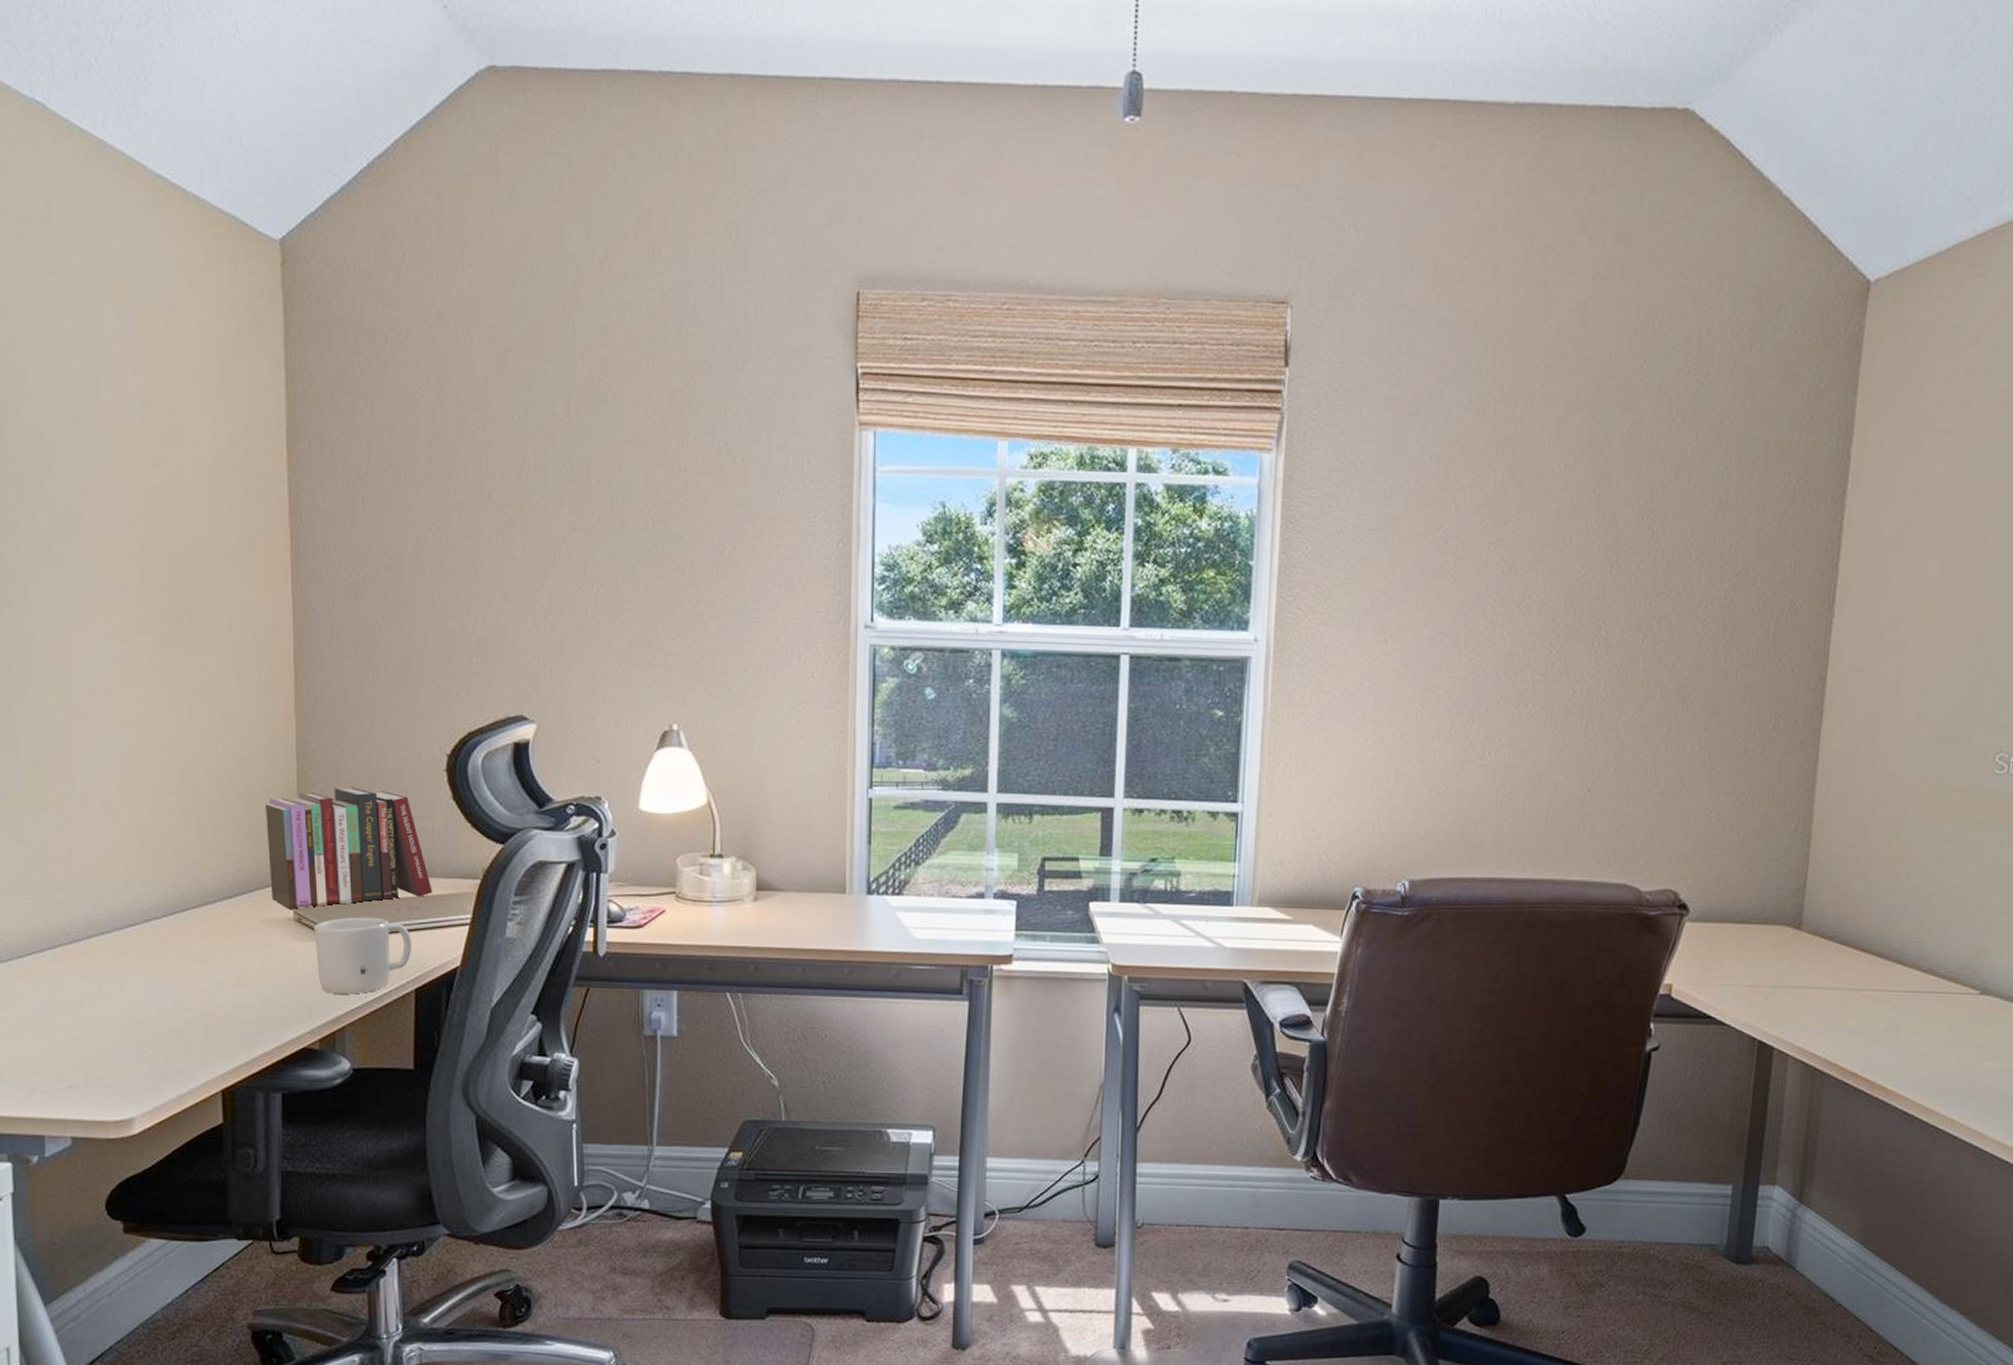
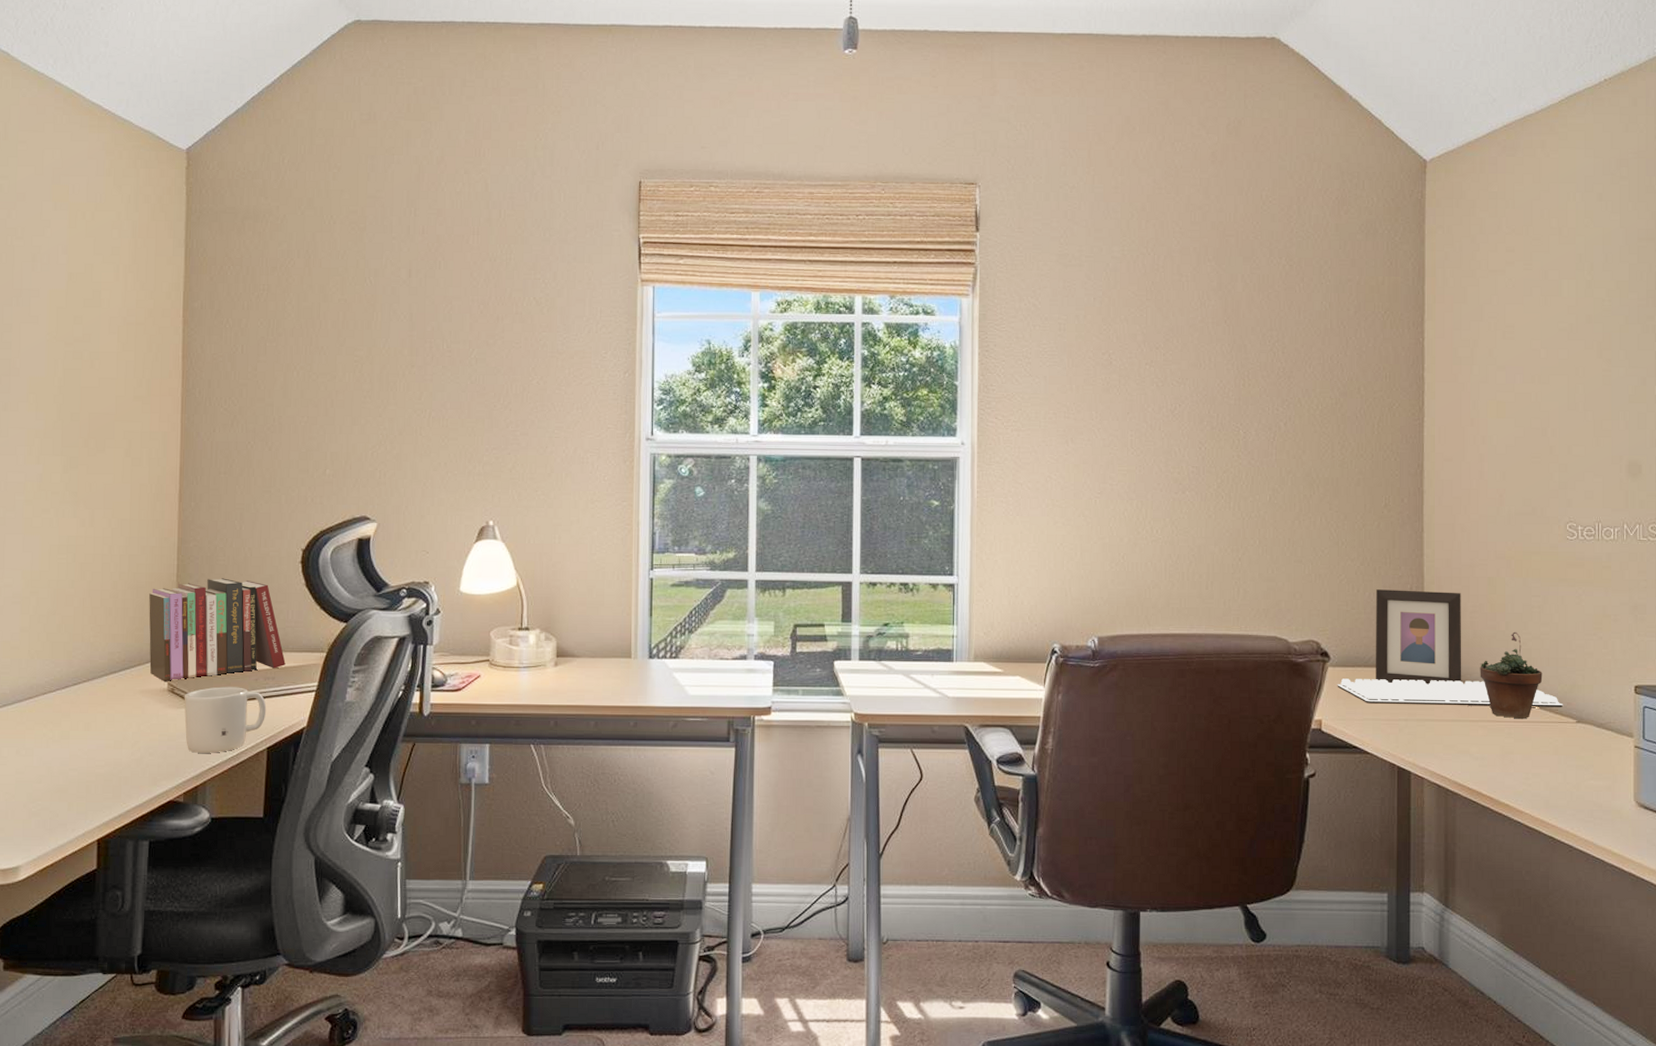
keyboard: none [1694,936,1967,976] -> present [1337,678,1564,708]
picture frame: none [1742,830,1857,946] -> present [1376,589,1462,685]
succulent plant: none [1868,884,1946,989] -> present [1480,631,1543,719]

